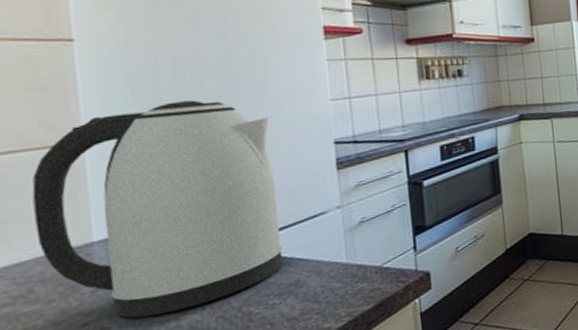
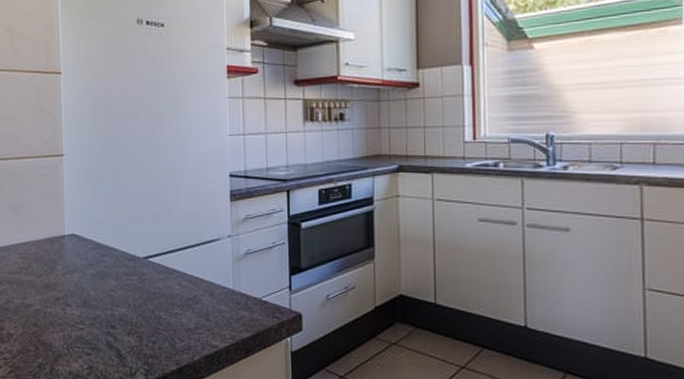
kettle: present [31,100,283,318] -> none [33,127,185,303]

